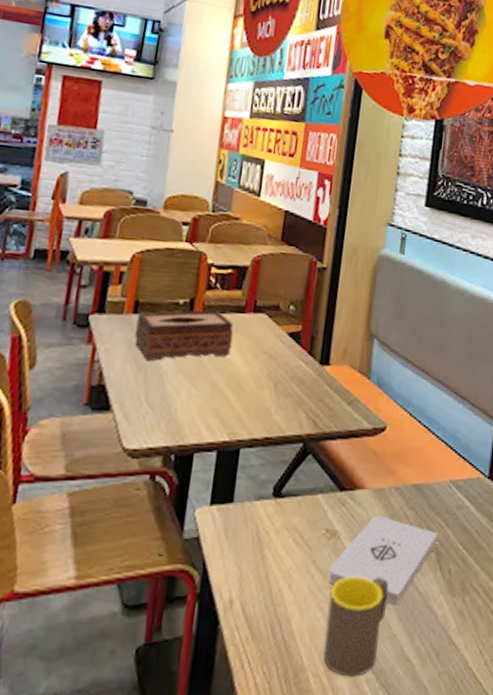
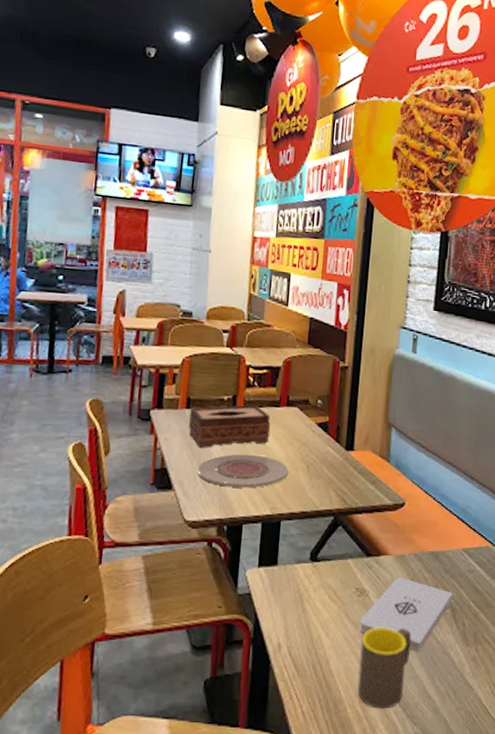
plate: none [141,368,252,409] -> present [197,454,288,488]

